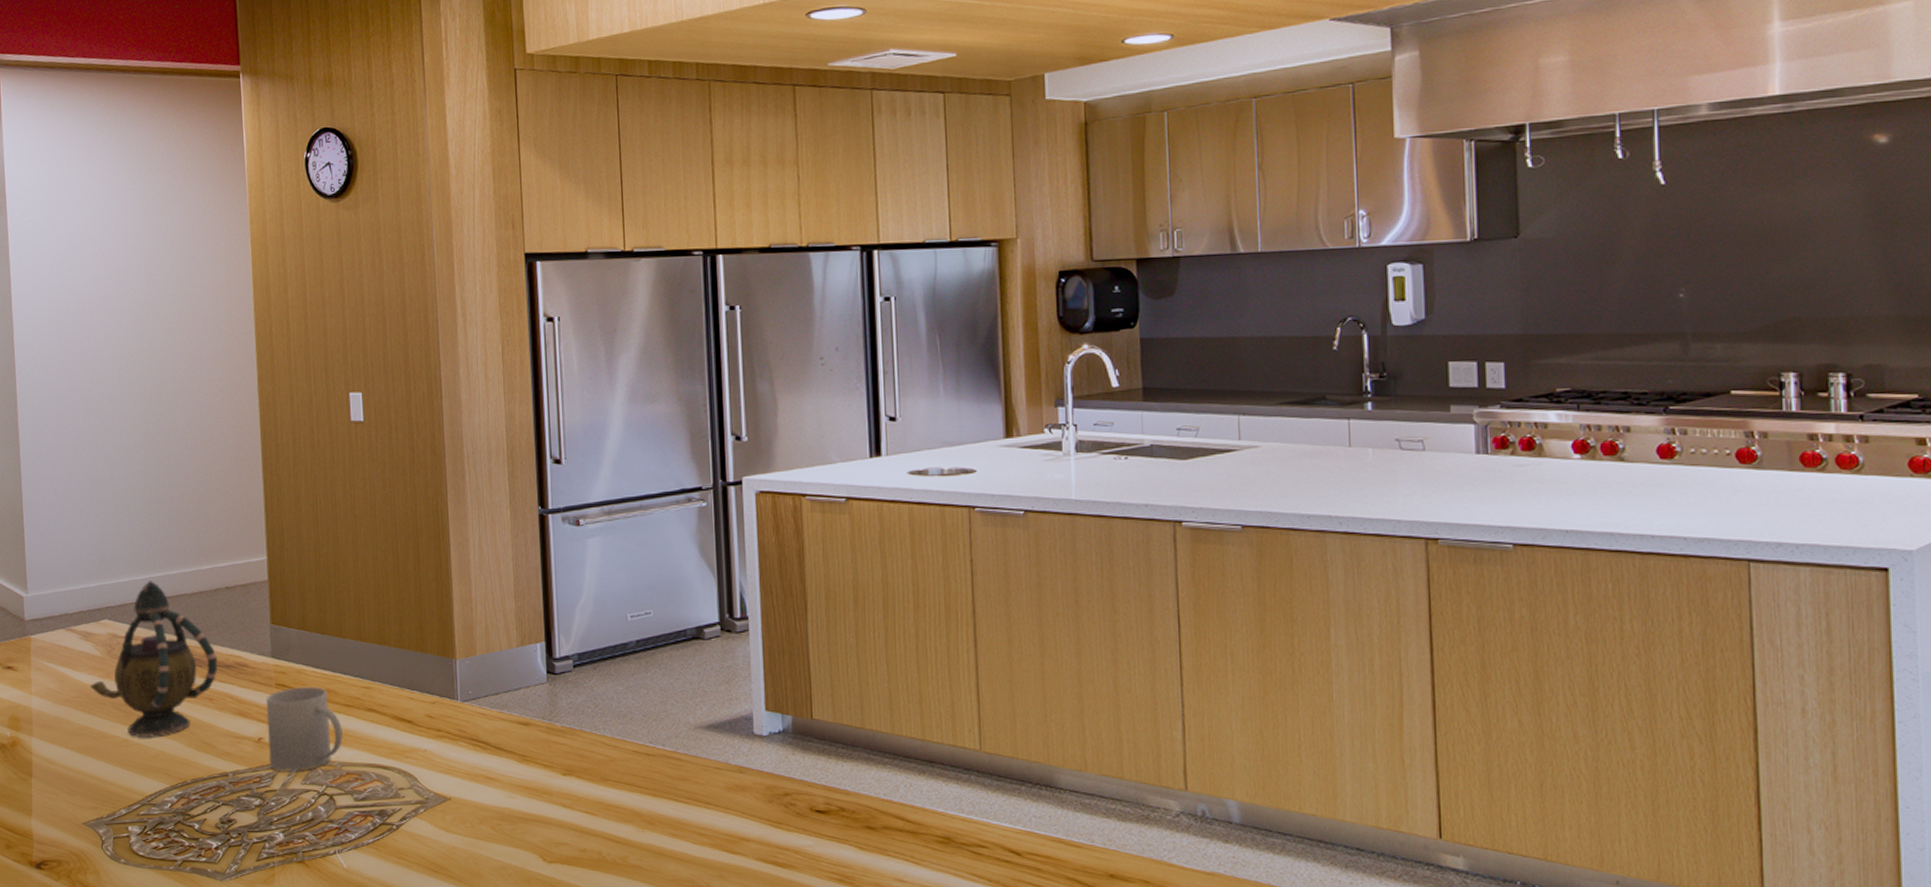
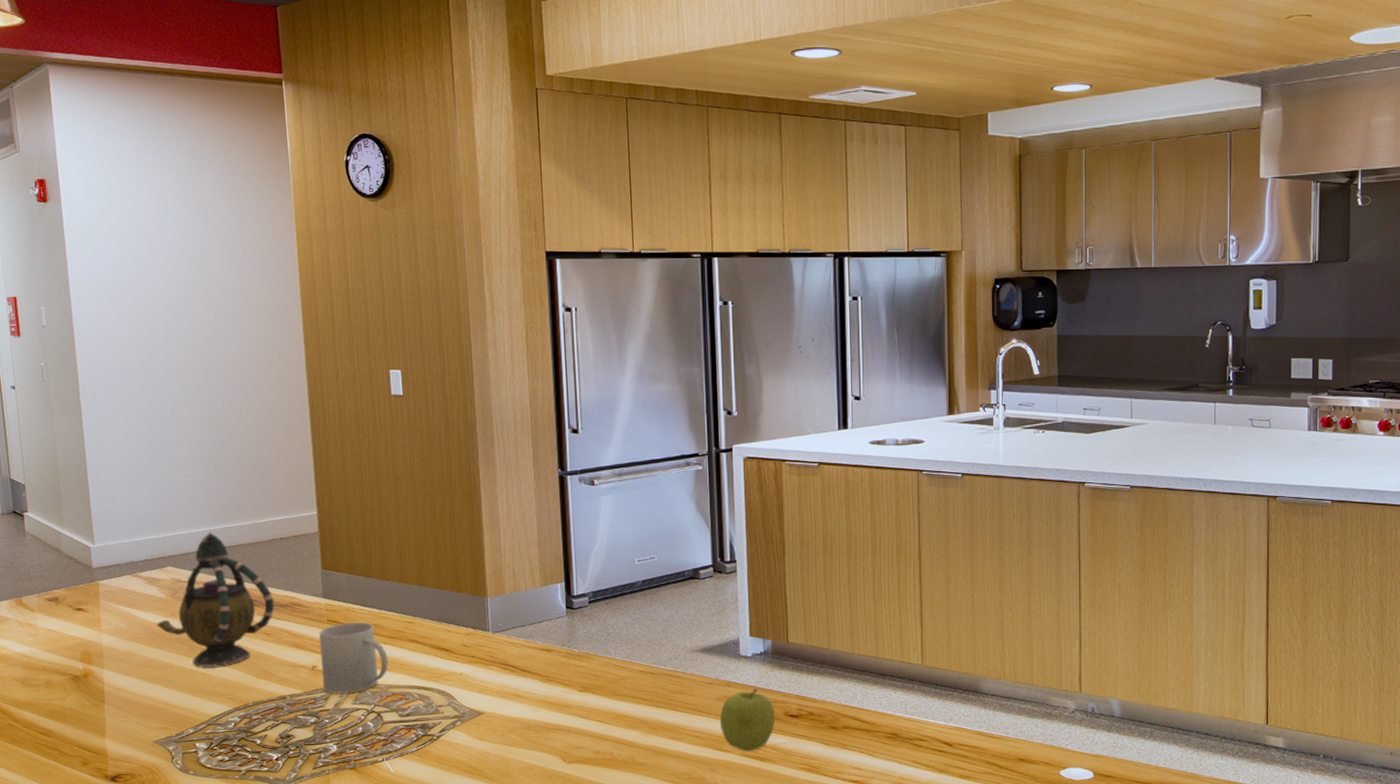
fruit: none [730,776,798,855] -> present [719,689,775,751]

